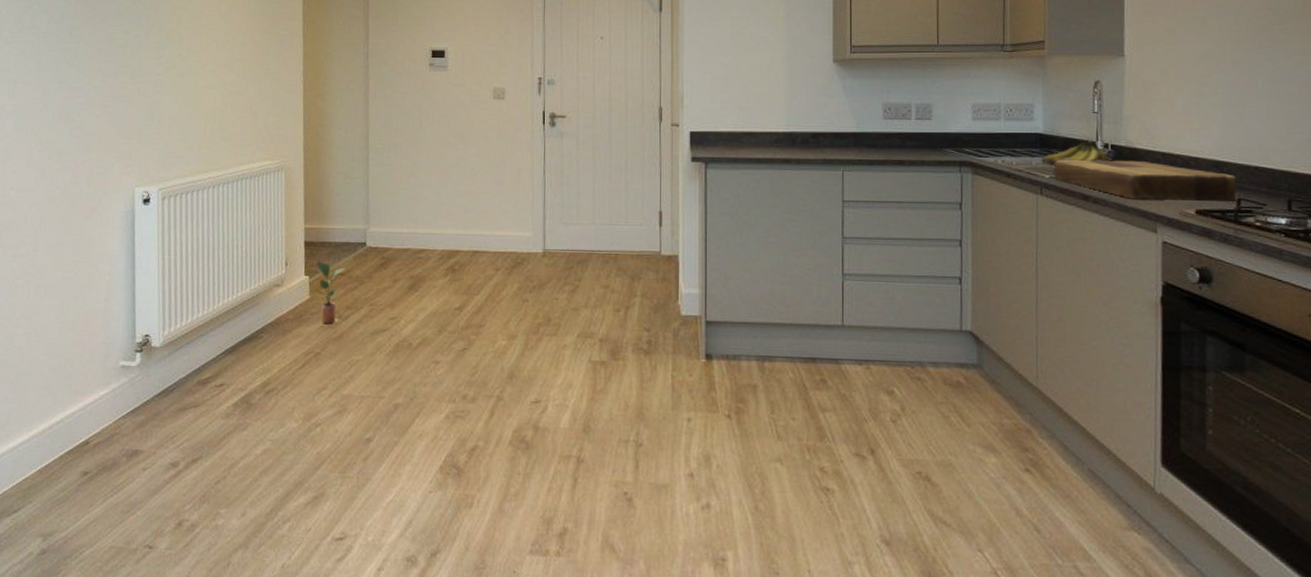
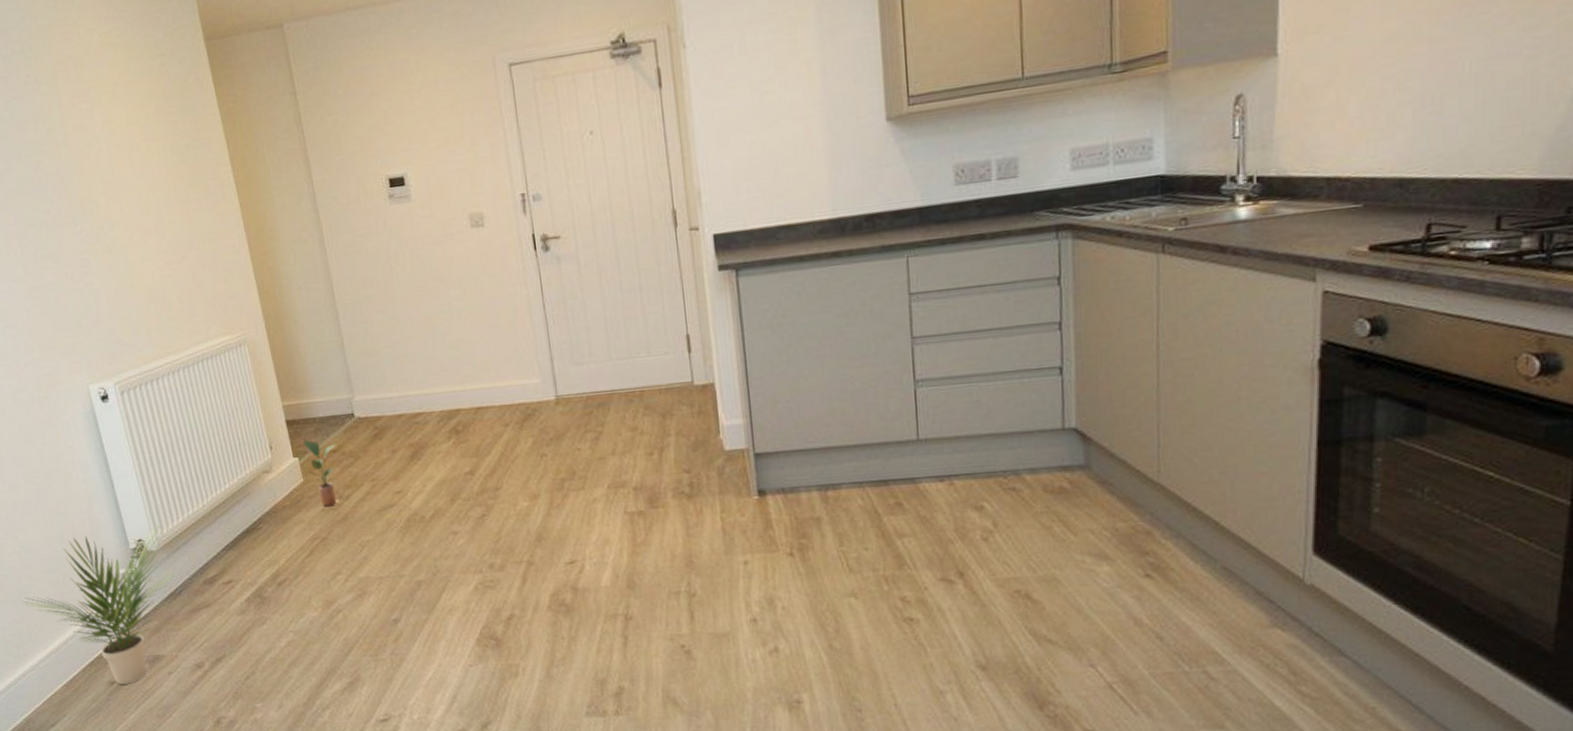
potted plant: none [19,323,171,476] -> present [22,525,174,684]
fruit: present [1041,140,1108,167] -> none [1163,174,1253,216]
cutting board: present [1053,159,1237,201] -> none [1179,191,1427,244]

